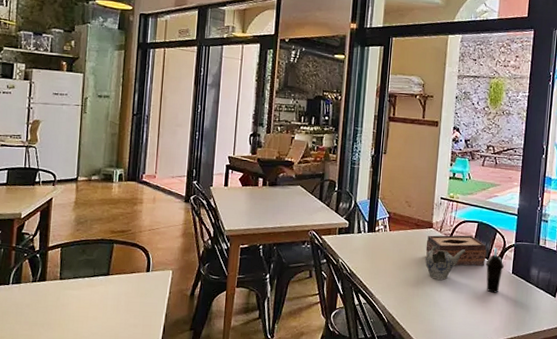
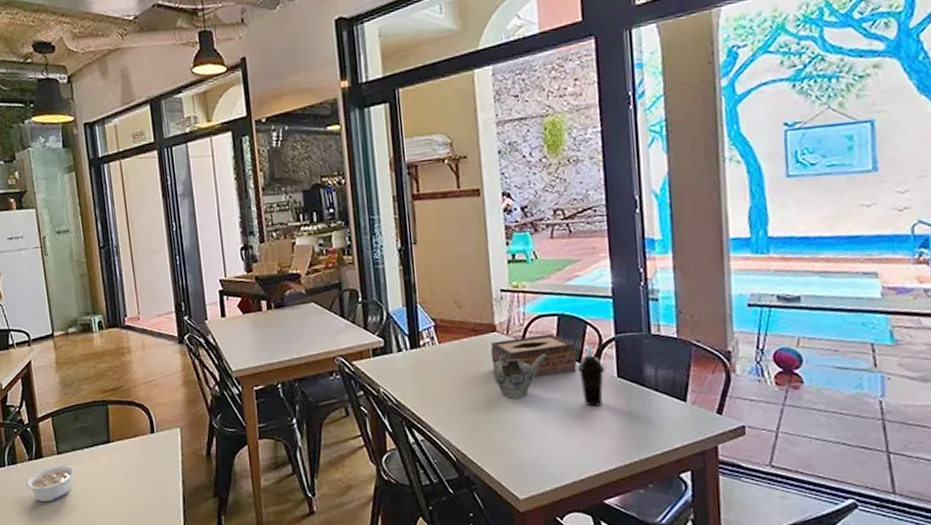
legume: none [25,289,74,319] -> present [26,464,76,502]

